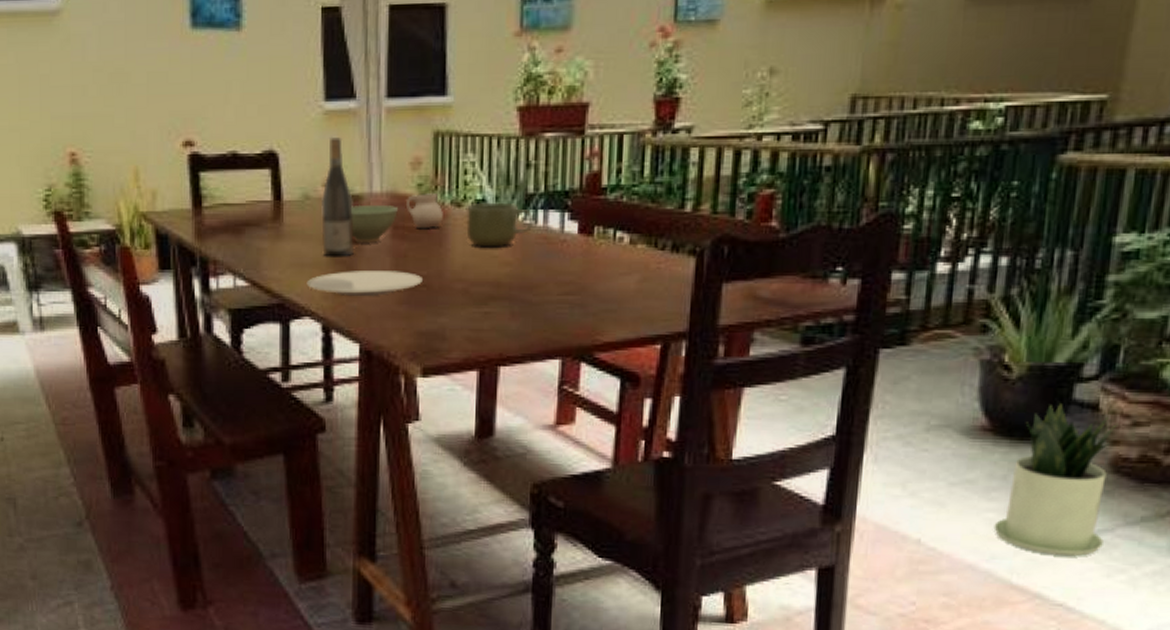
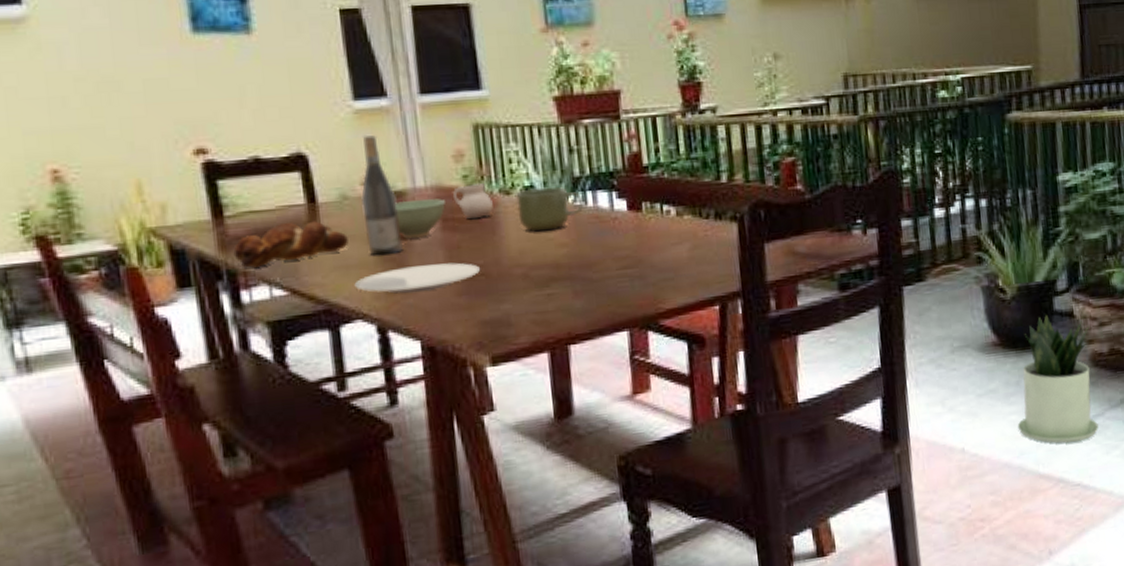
bread loaf: none [207,217,306,257] -> present [233,221,349,268]

